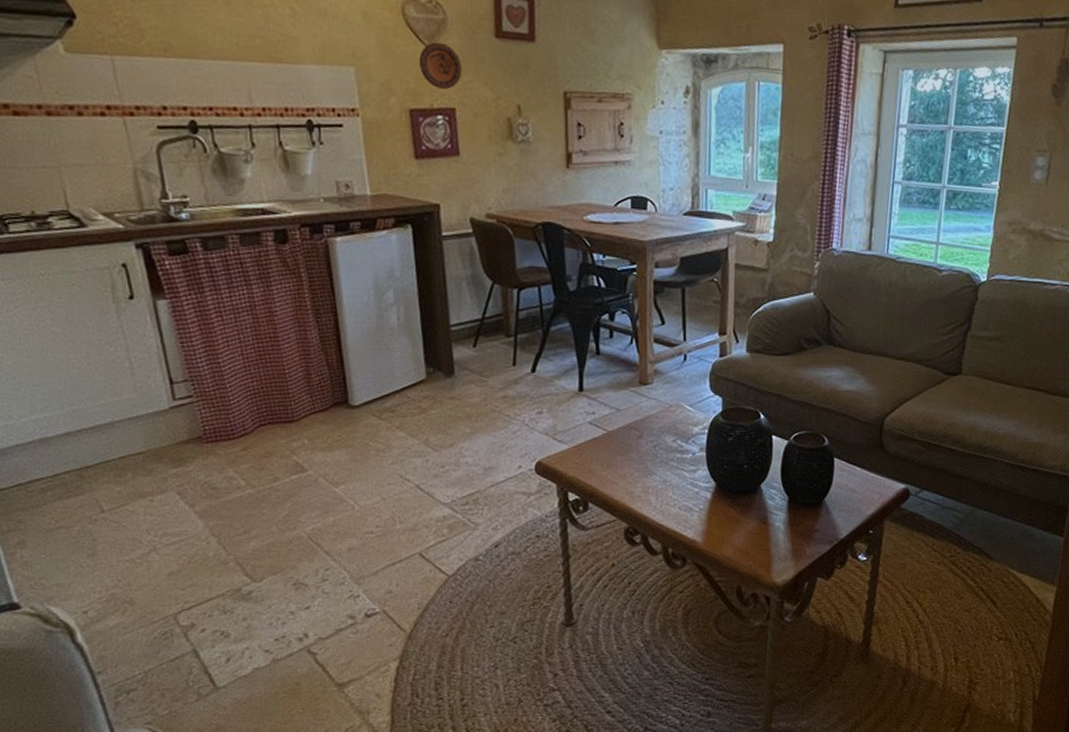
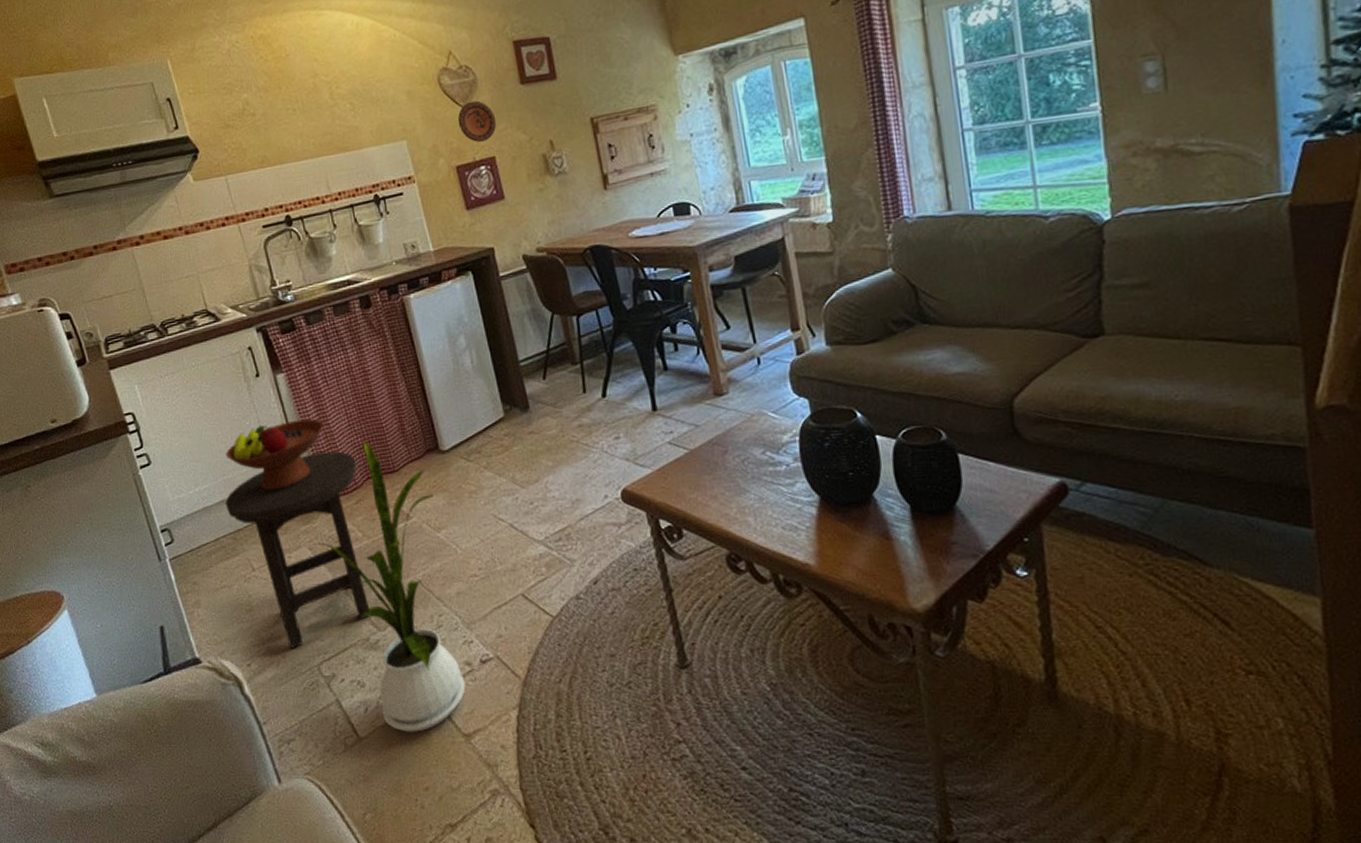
stool: none [70,392,248,596] -> present [224,451,369,648]
fruit bowl: none [78,353,212,428] -> present [226,418,324,491]
house plant: none [189,385,345,682] -> present [317,440,466,732]

